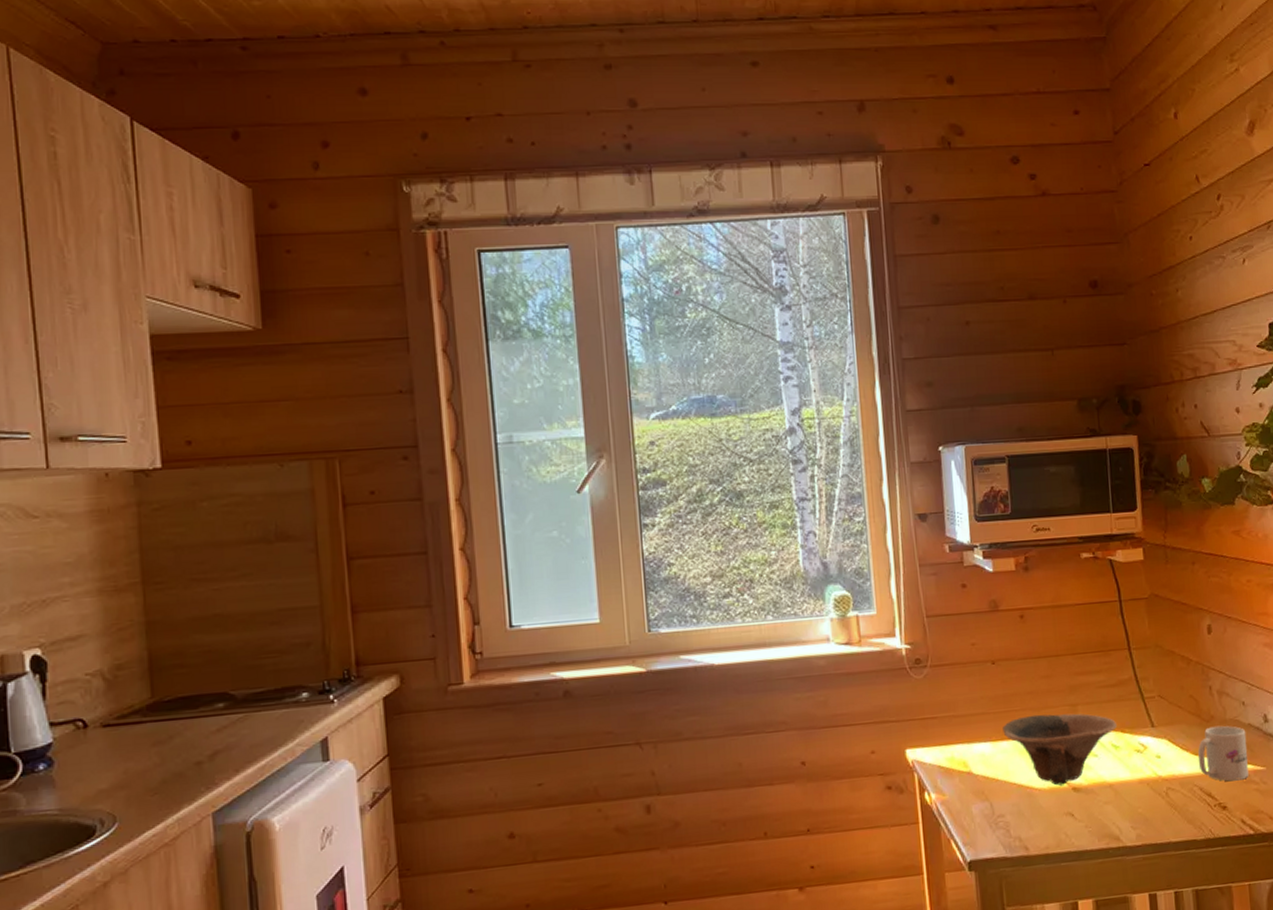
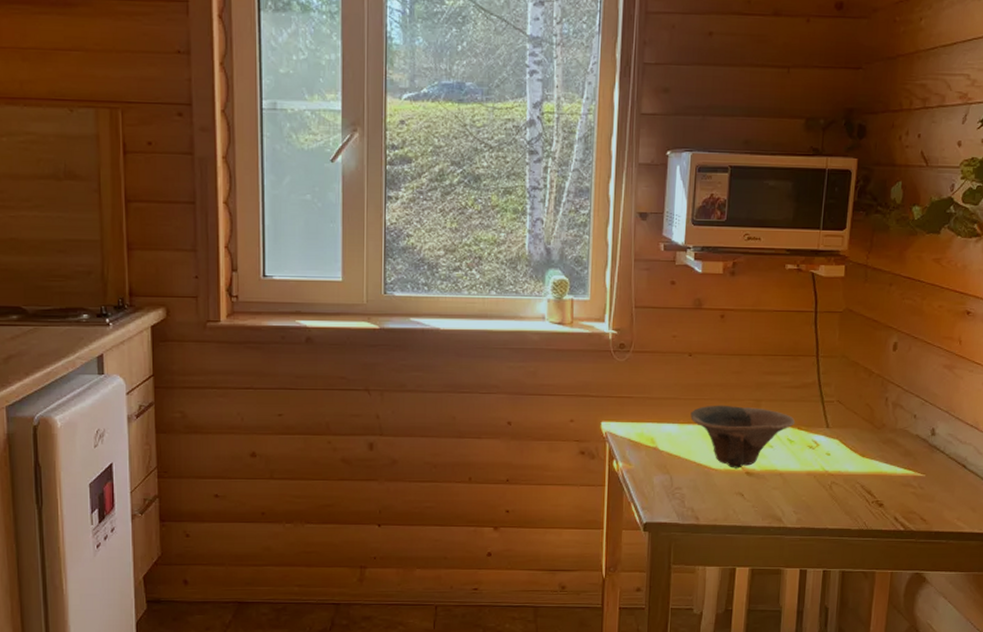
mug: present [1197,725,1249,781] -> none [863,433,913,483]

